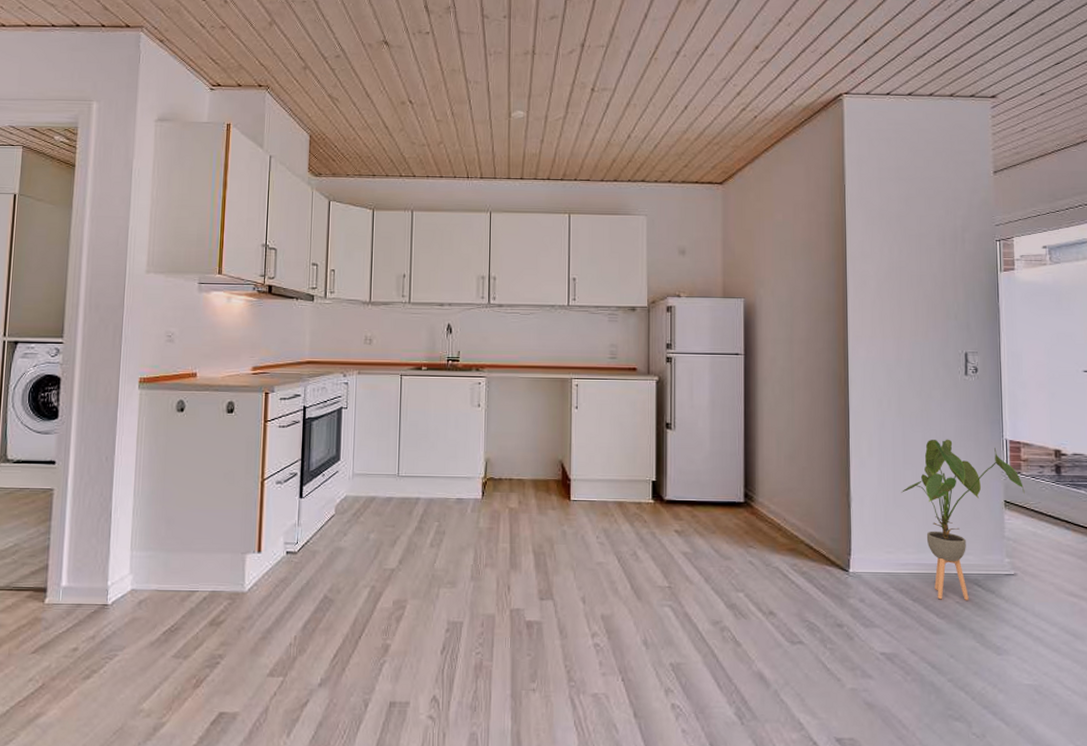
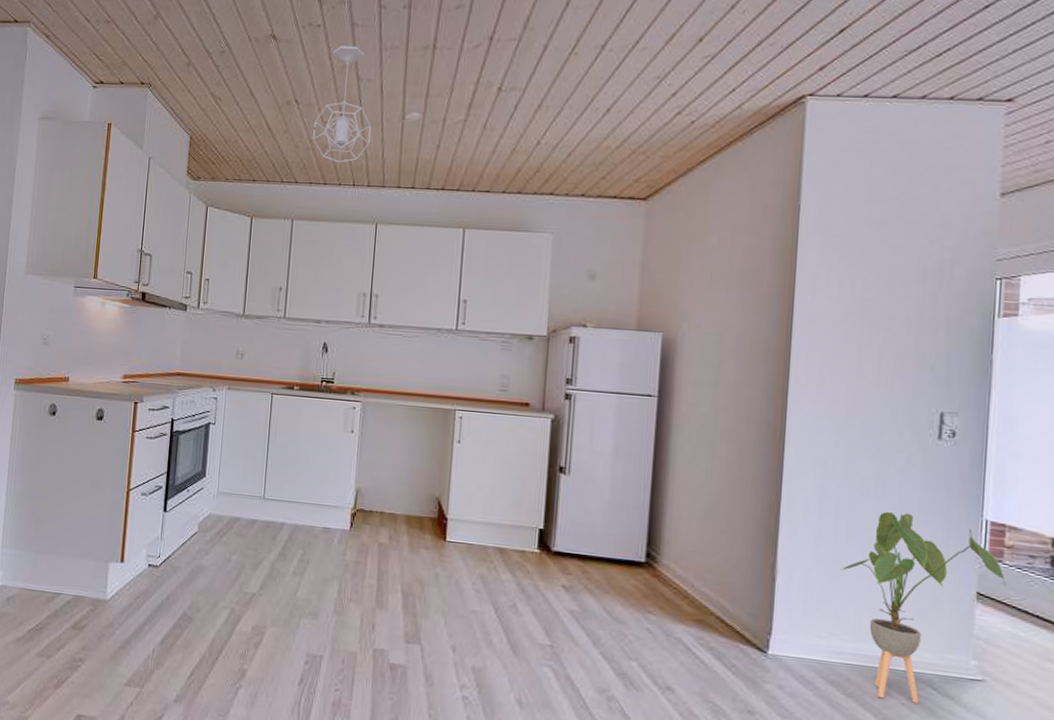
pendant light: none [427,50,481,158] -> present [313,45,371,163]

